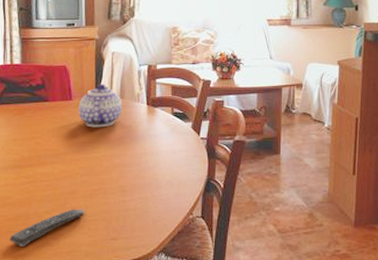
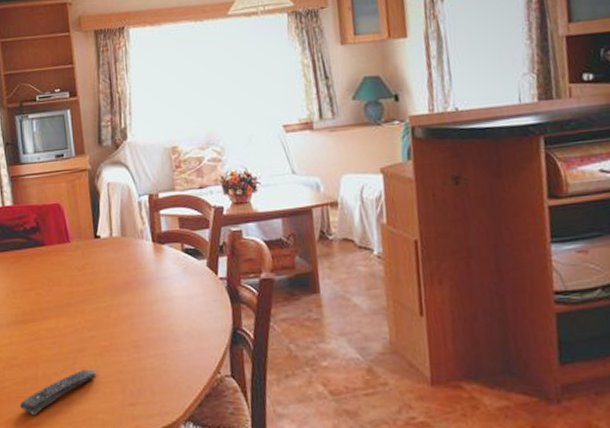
teapot: present [78,83,122,128] -> none [77,220,126,273]

